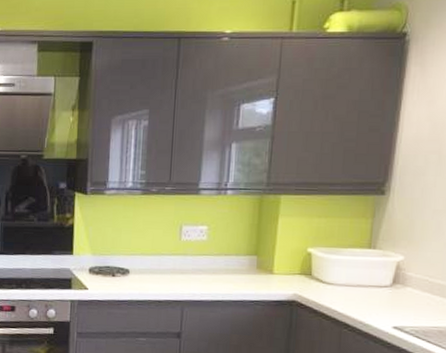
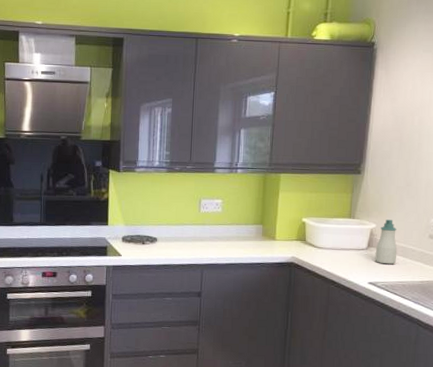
soap bottle: none [401,250,433,306] -> present [375,220,398,265]

